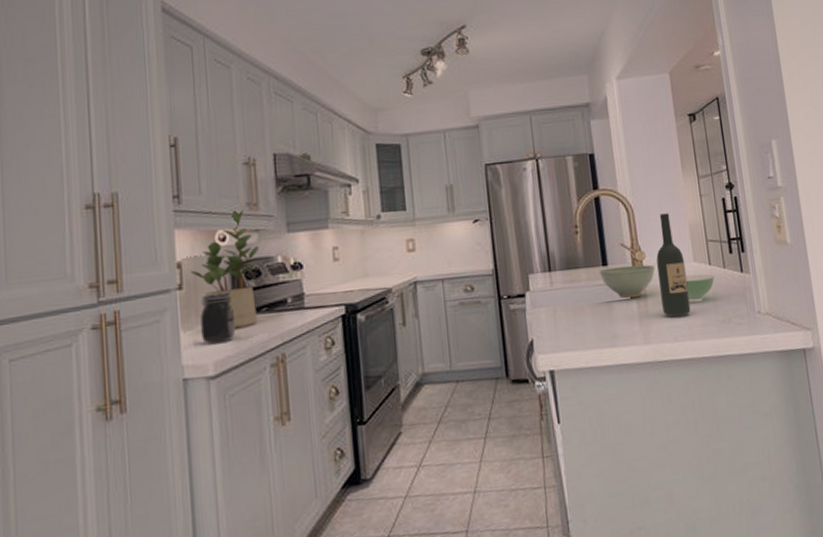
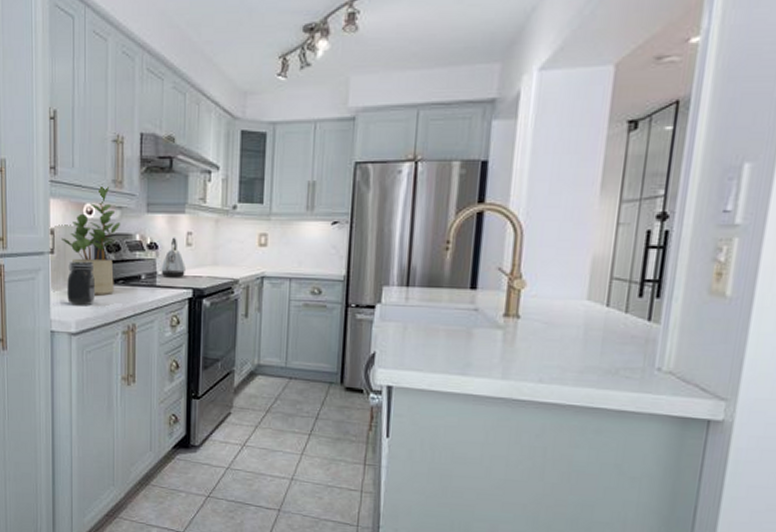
kettle: none [308,254,337,298] -> present [161,237,187,278]
bowl: present [598,264,655,299] -> none [464,292,535,329]
wine bottle: present [656,213,691,318] -> none [533,240,576,358]
bowl: present [685,274,715,303] -> none [568,314,610,346]

